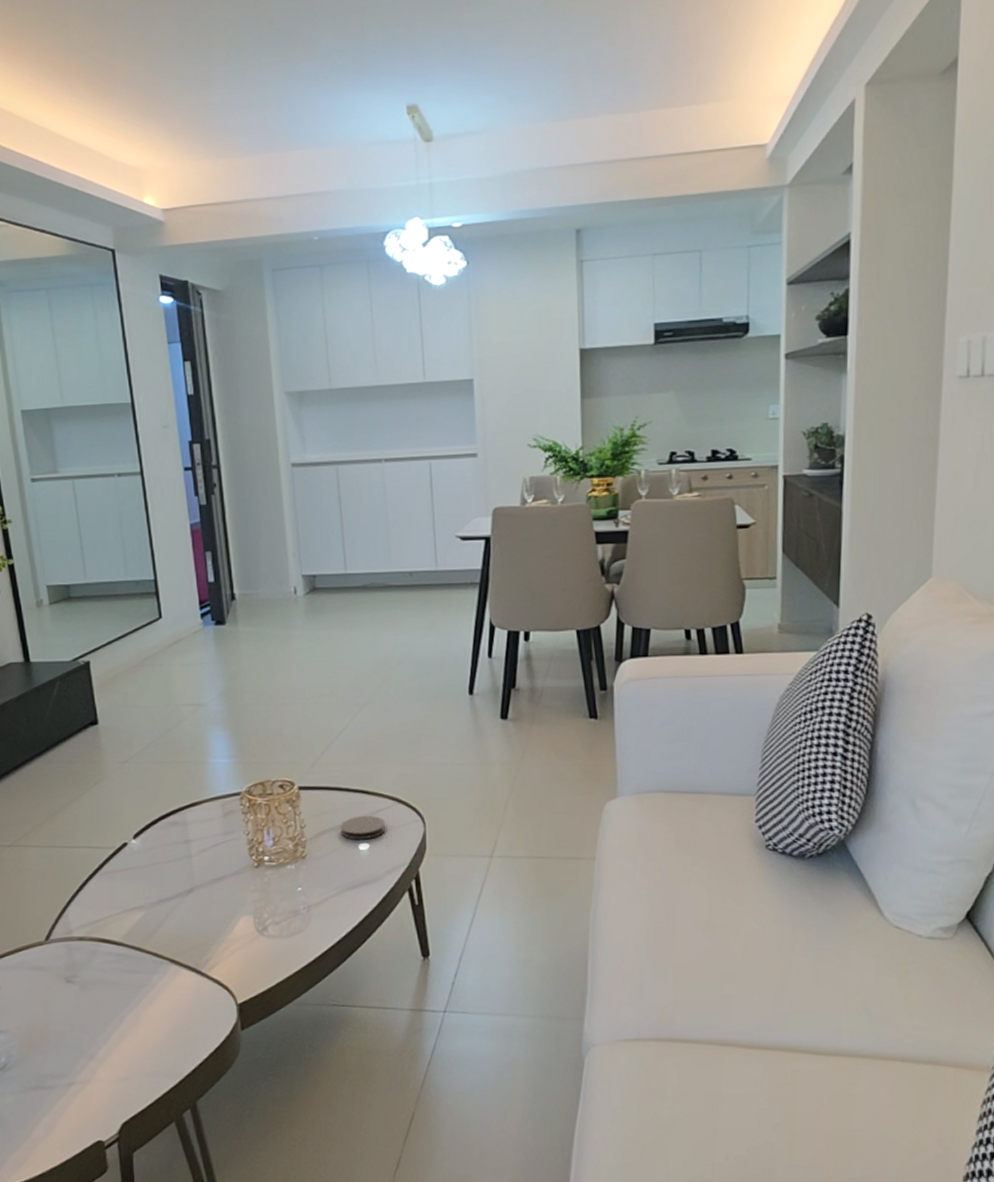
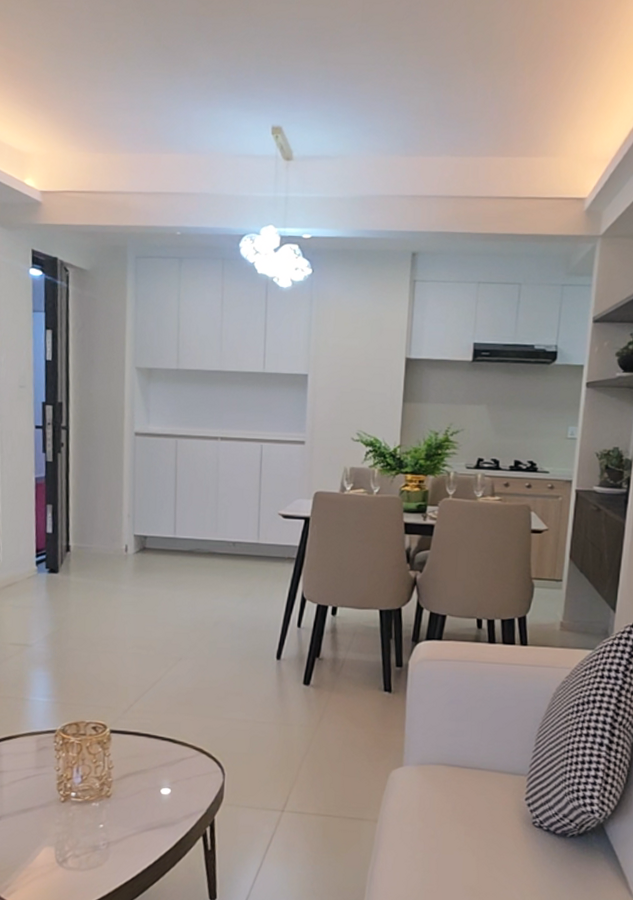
coaster: present [340,816,386,840] -> none [145,762,188,785]

